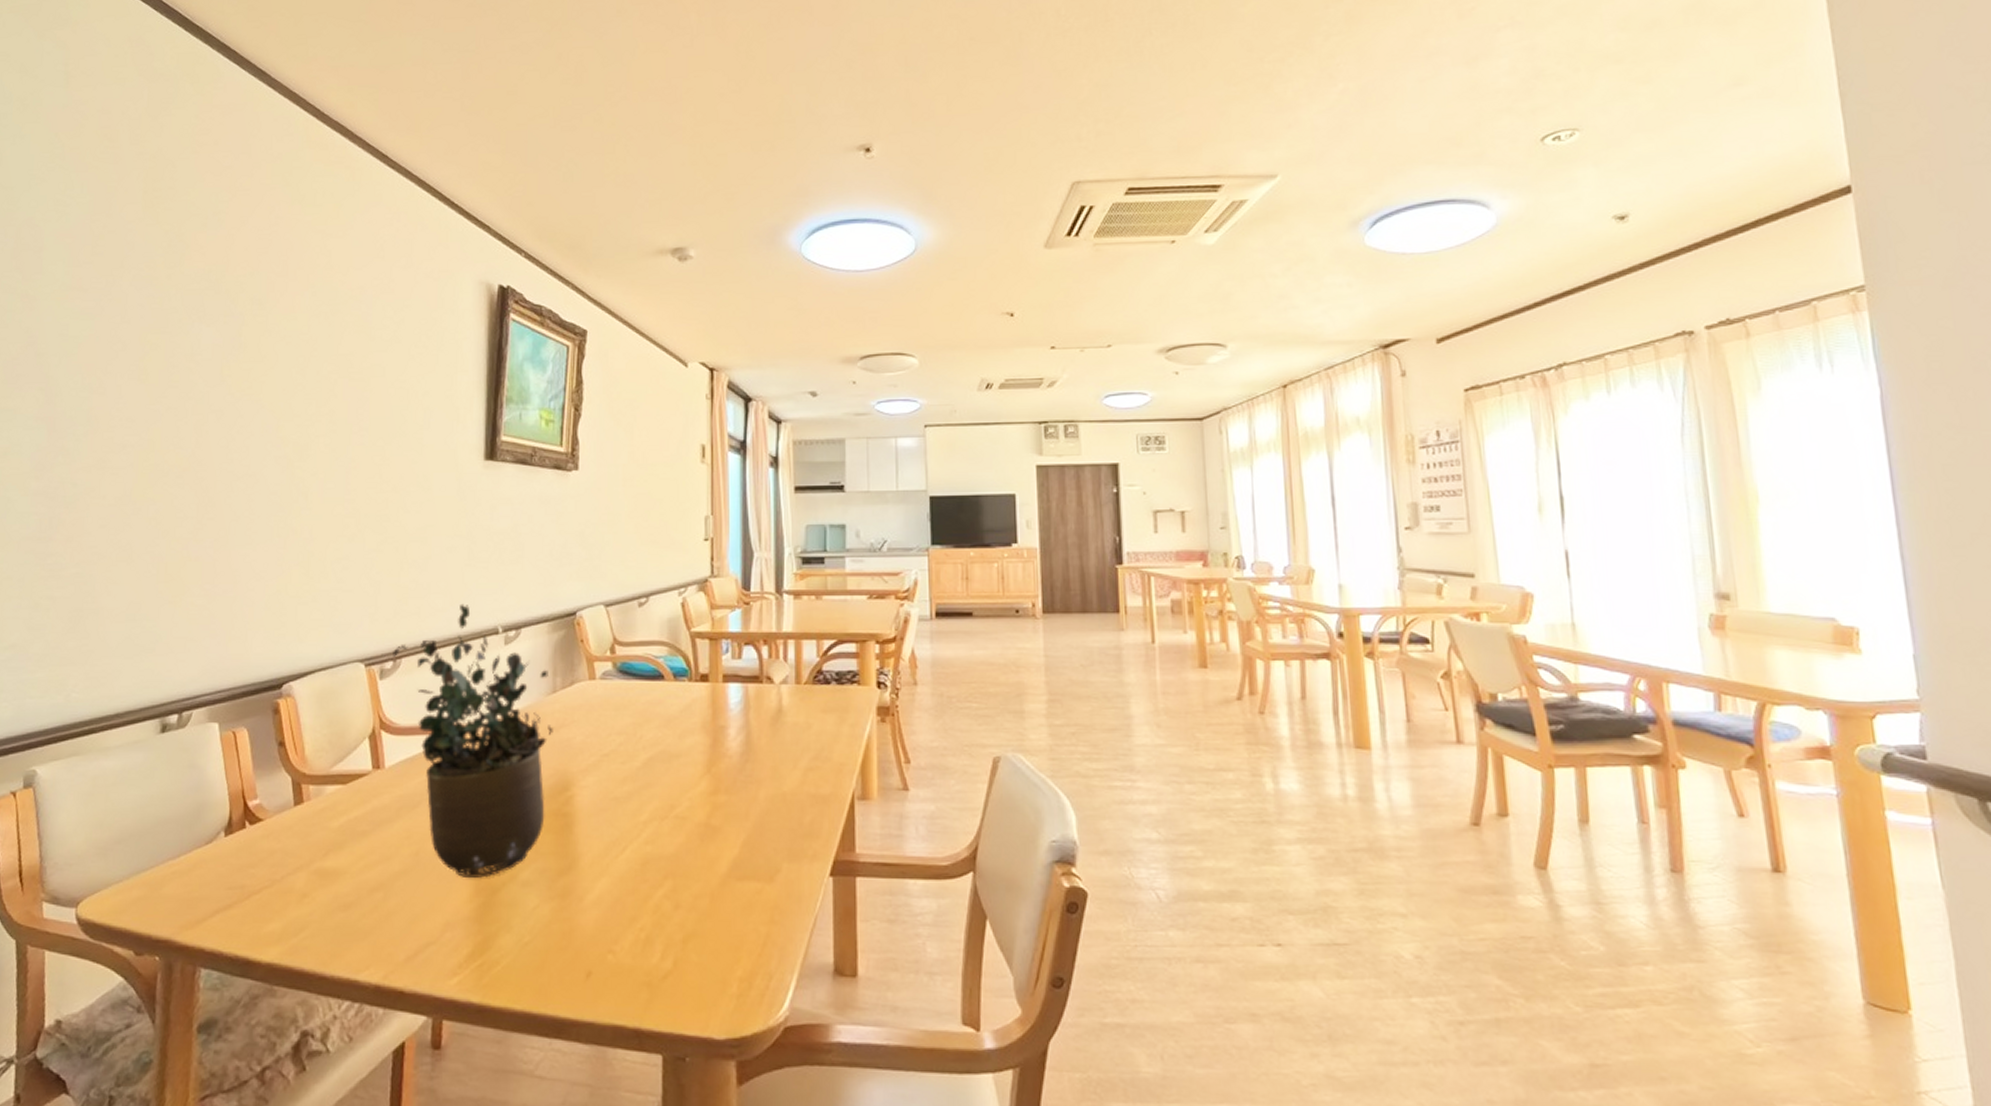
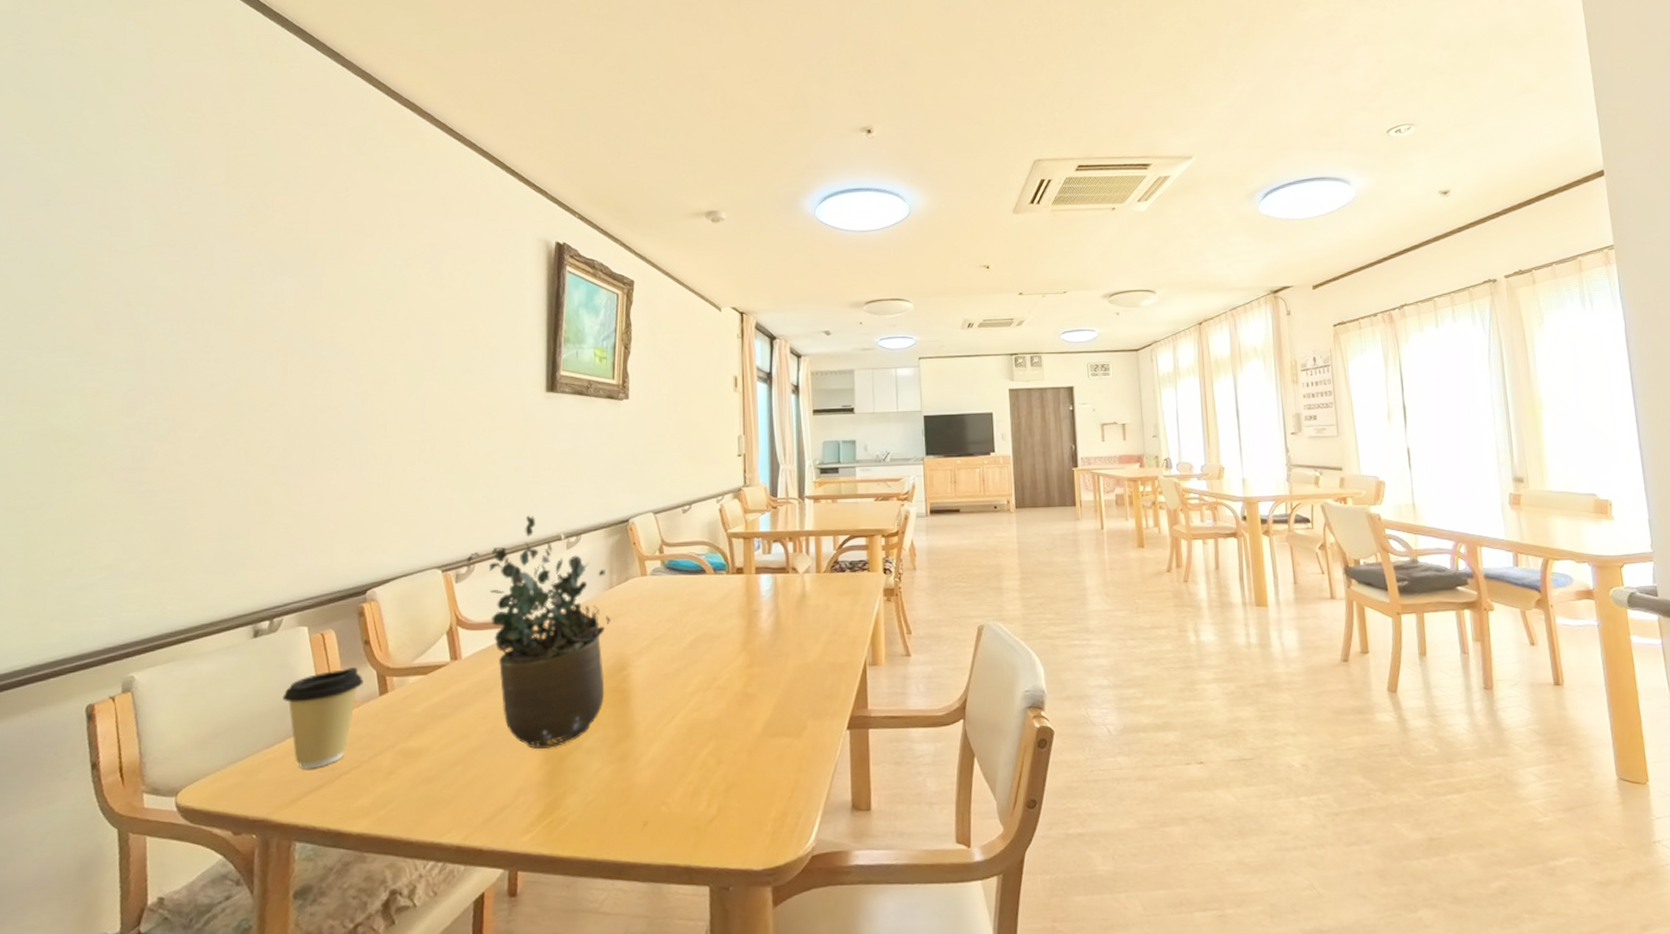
coffee cup: none [190,772,277,886] -> present [282,667,364,769]

